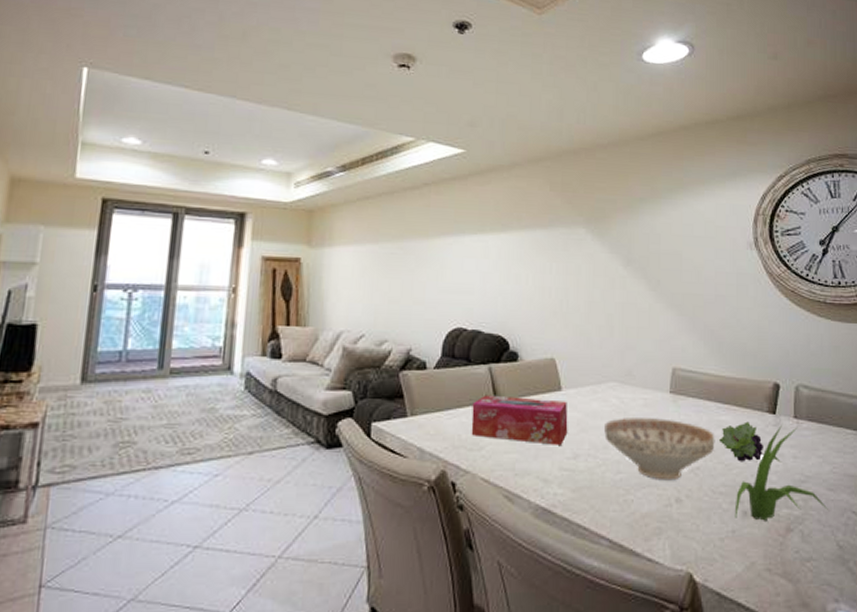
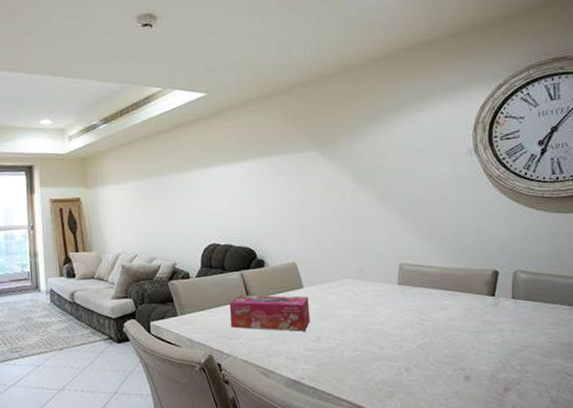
decorative bowl: present [604,418,715,481] -> none [342,305,439,355]
fruit: present [719,421,765,462] -> none [443,304,485,337]
plant: present [734,425,830,521] -> none [457,305,544,383]

